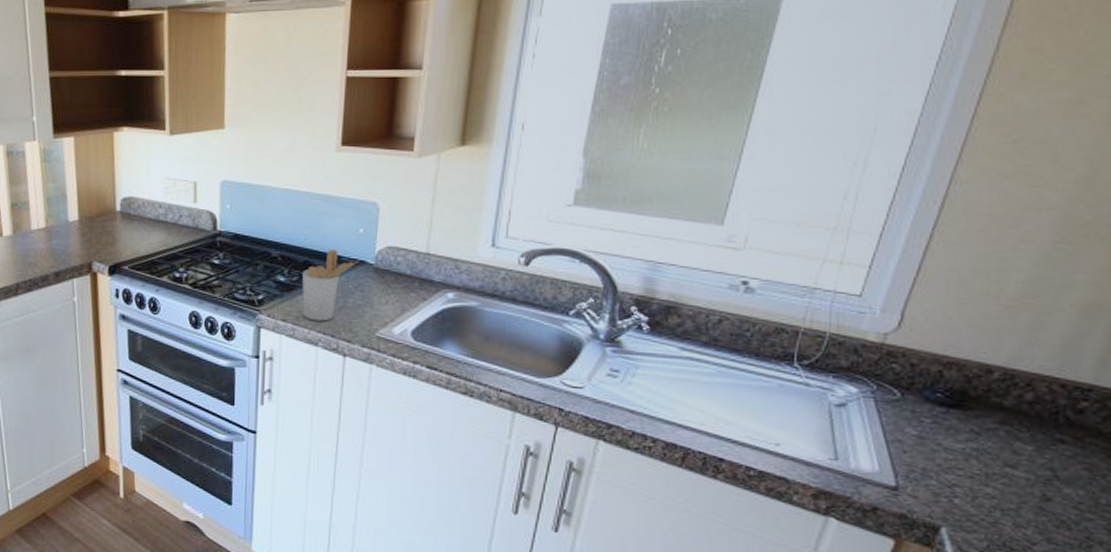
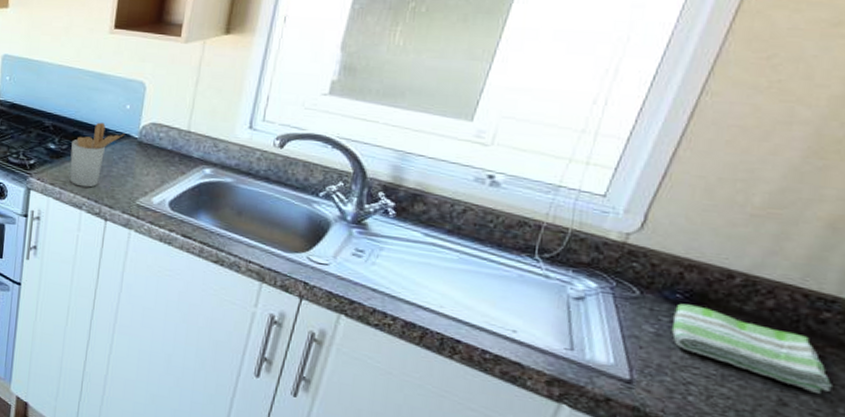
dish towel: none [933,403,1095,486] -> present [671,303,834,393]

